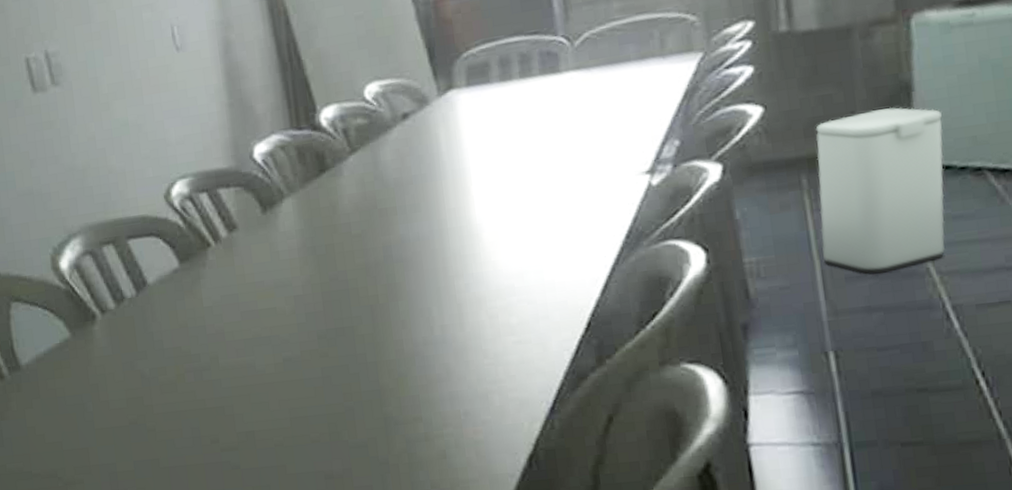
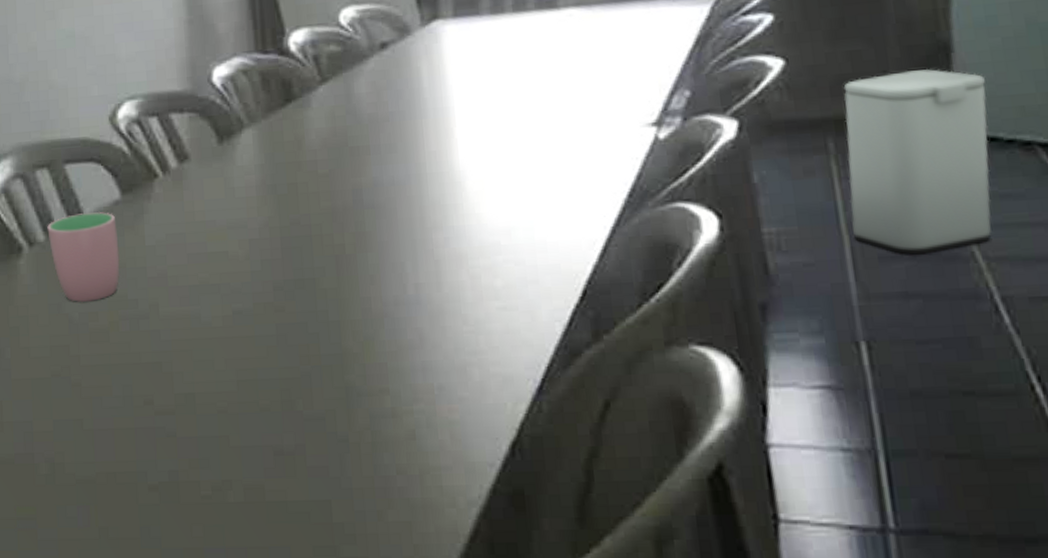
cup: none [116,280,183,360] -> present [47,212,120,303]

